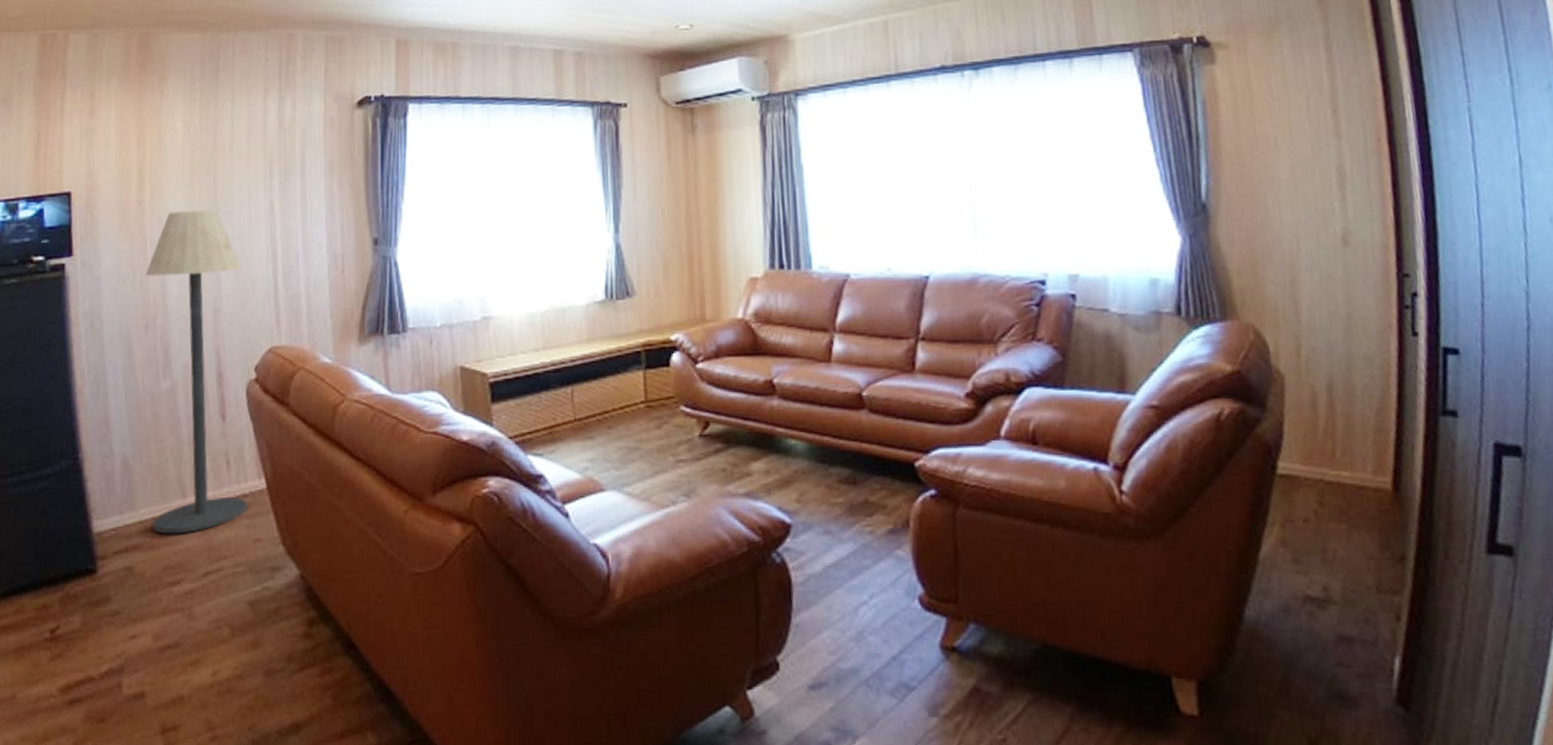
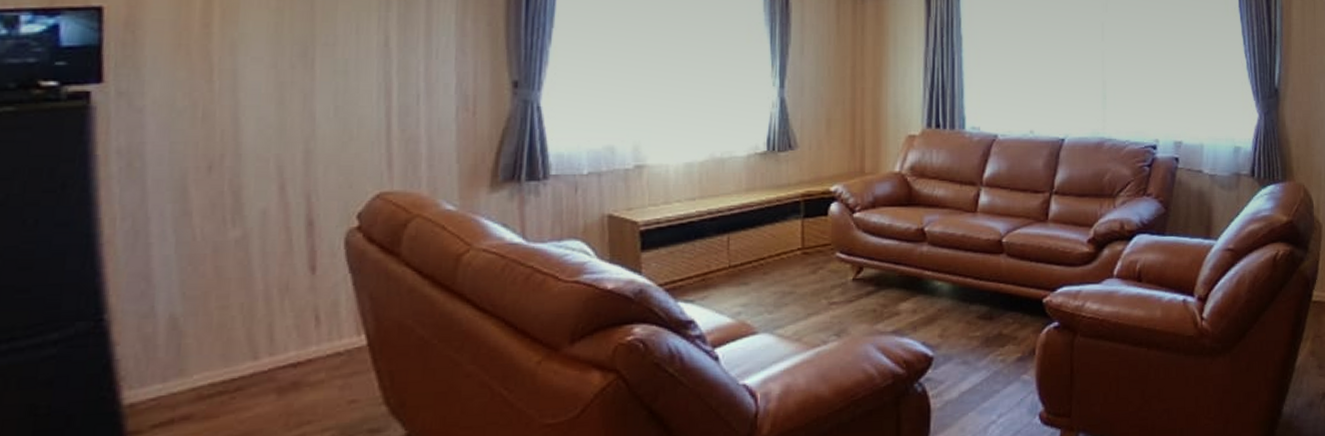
floor lamp: present [145,210,248,534] -> none [209,37,345,402]

